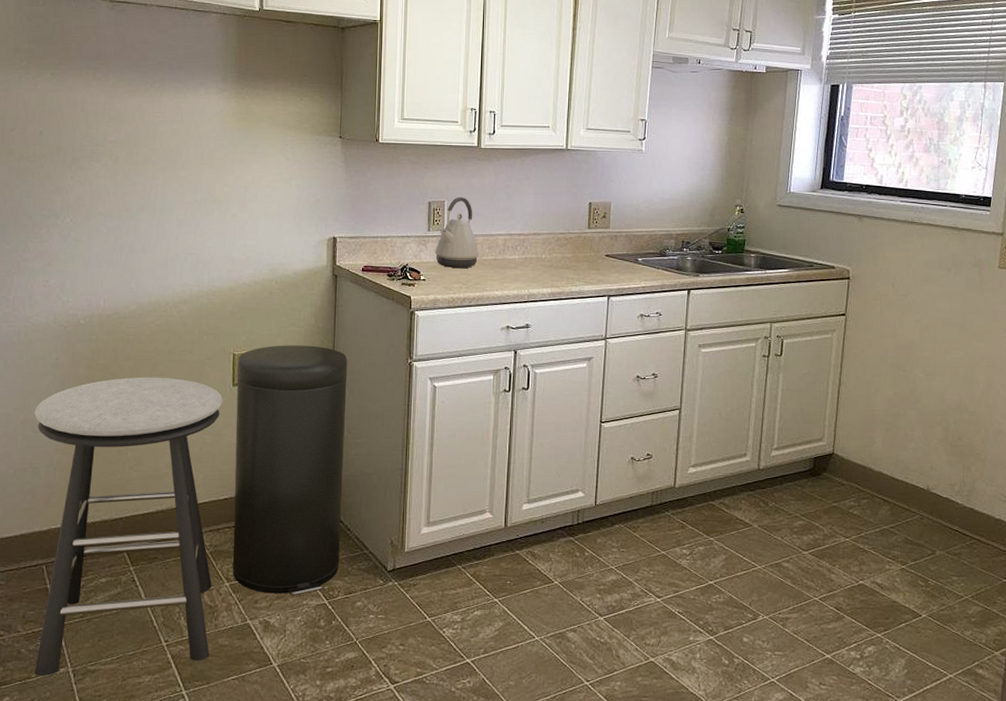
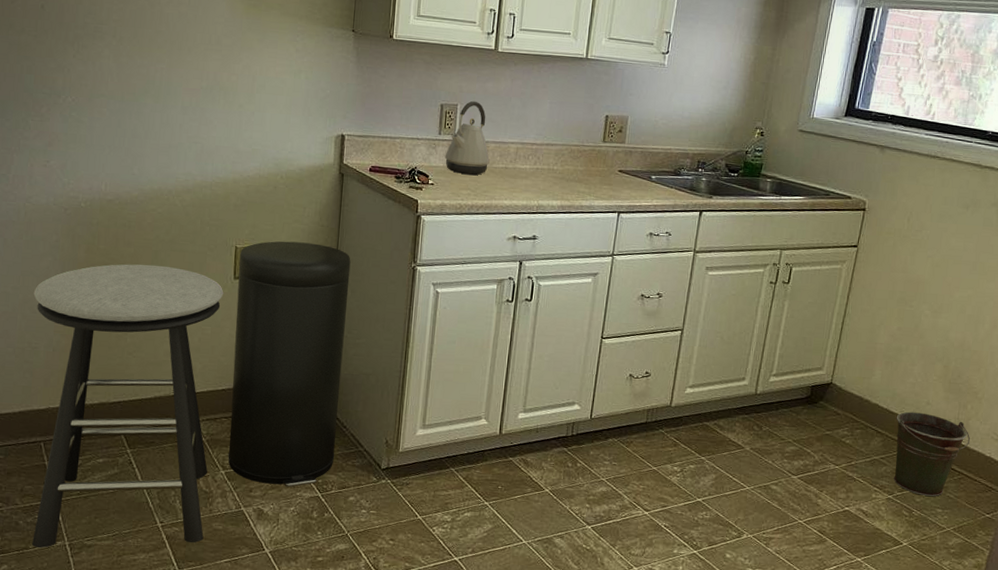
bucket: none [901,478,979,564] -> present [894,411,971,496]

